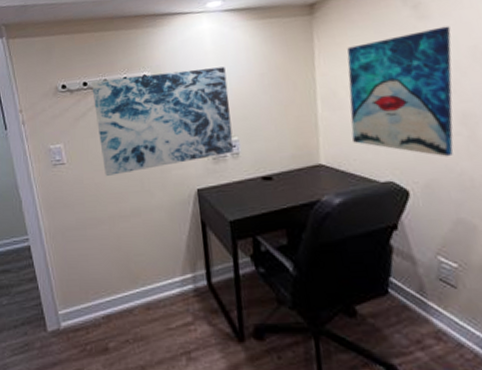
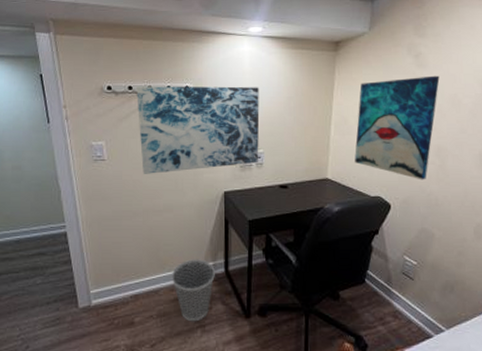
wastebasket: none [145,270,197,348] -> present [171,259,215,322]

